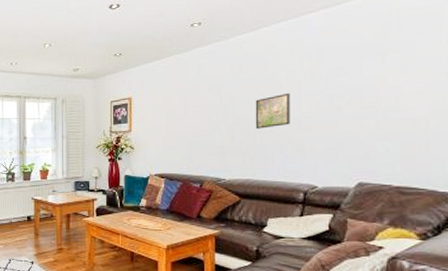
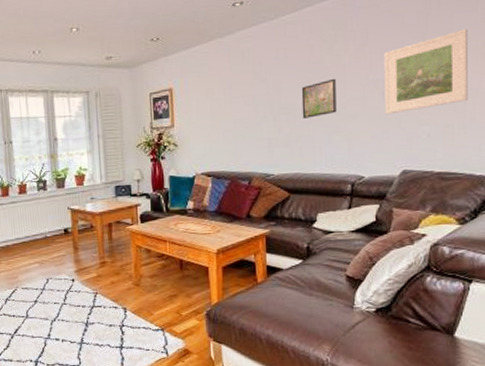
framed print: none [340,49,431,129] -> present [384,29,468,115]

